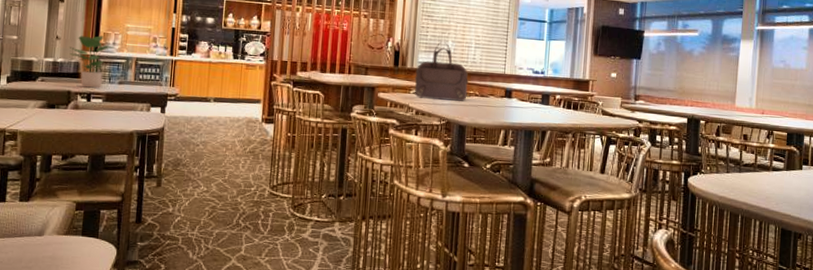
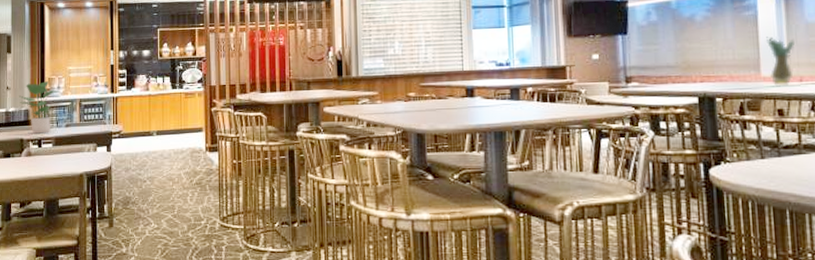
handbag: present [415,41,469,101] -> none [361,43,423,108]
vase: none [742,75,762,116] -> present [766,37,795,86]

